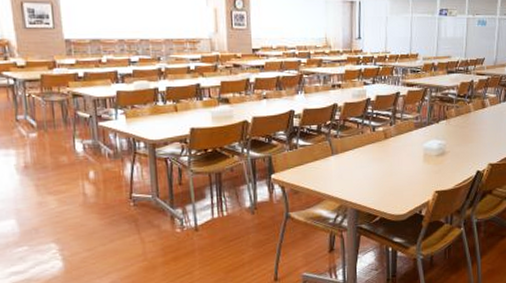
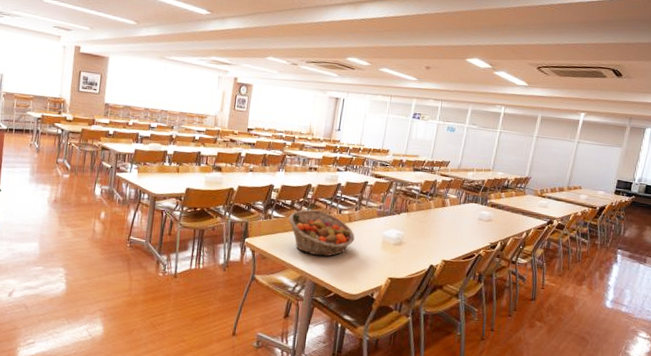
fruit basket: none [317,131,394,181] -> present [288,209,355,257]

